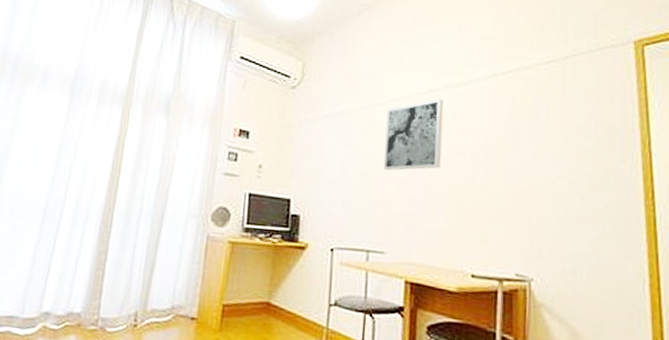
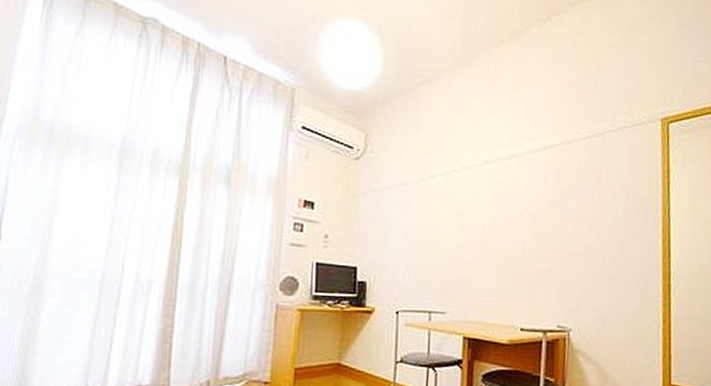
wall art: present [383,98,444,171] -> none [443,170,498,238]

